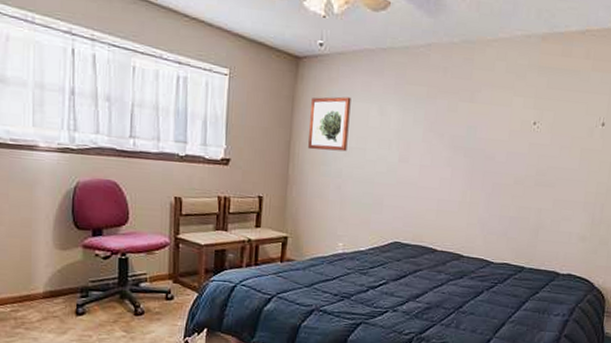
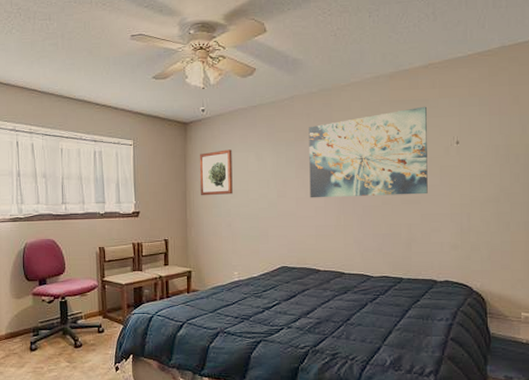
wall art: none [435,78,577,178] -> present [309,106,428,198]

